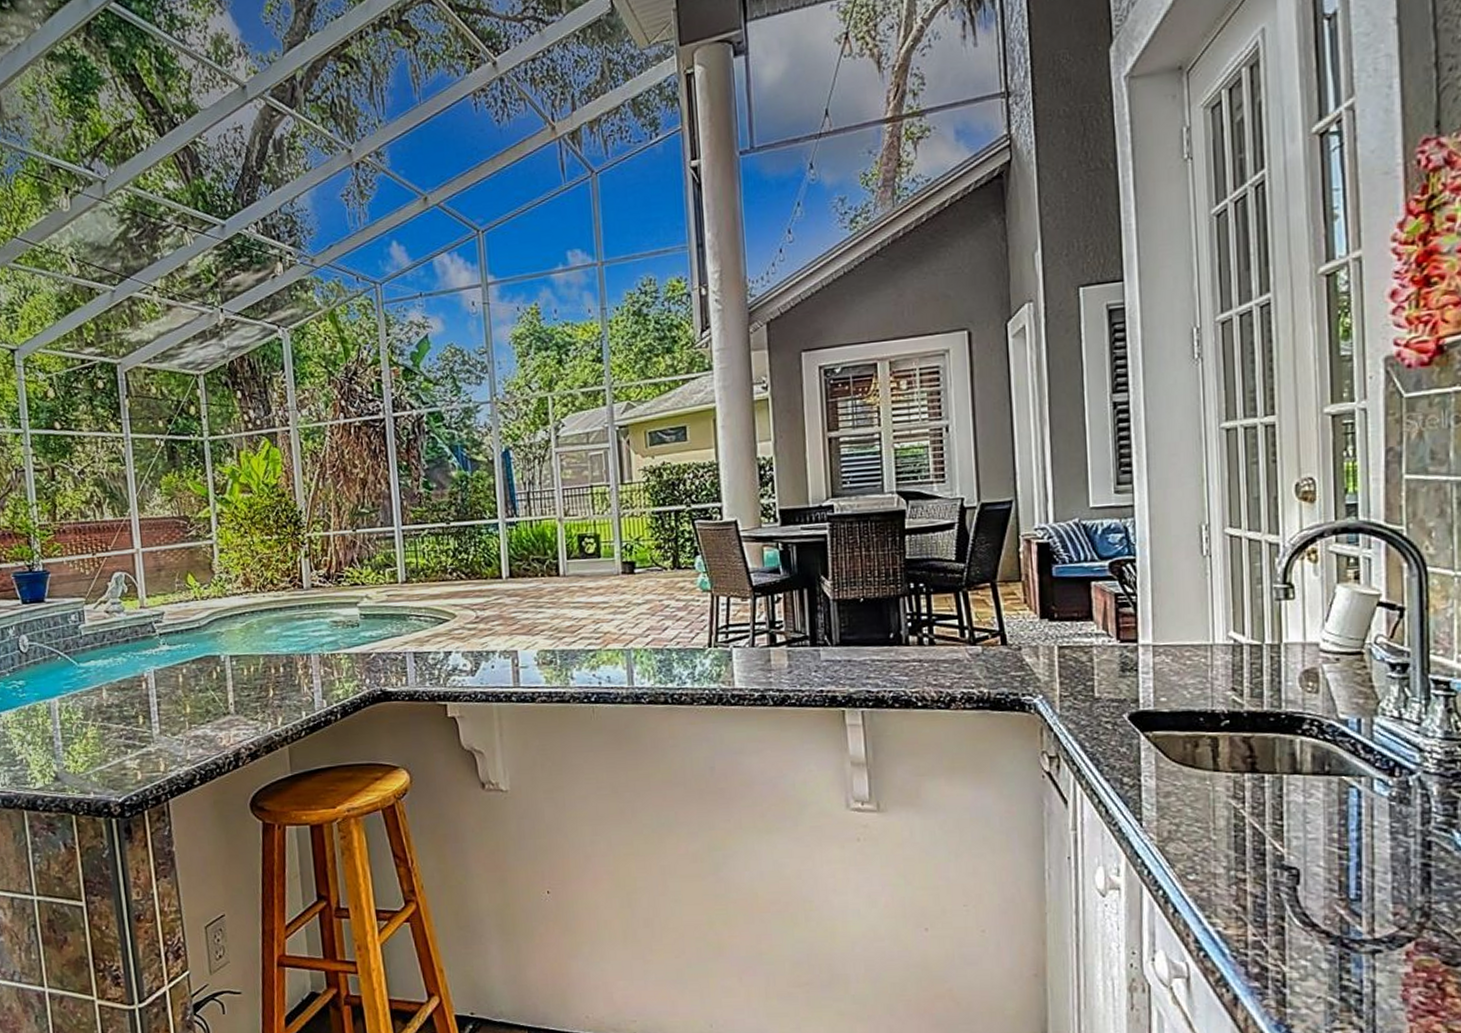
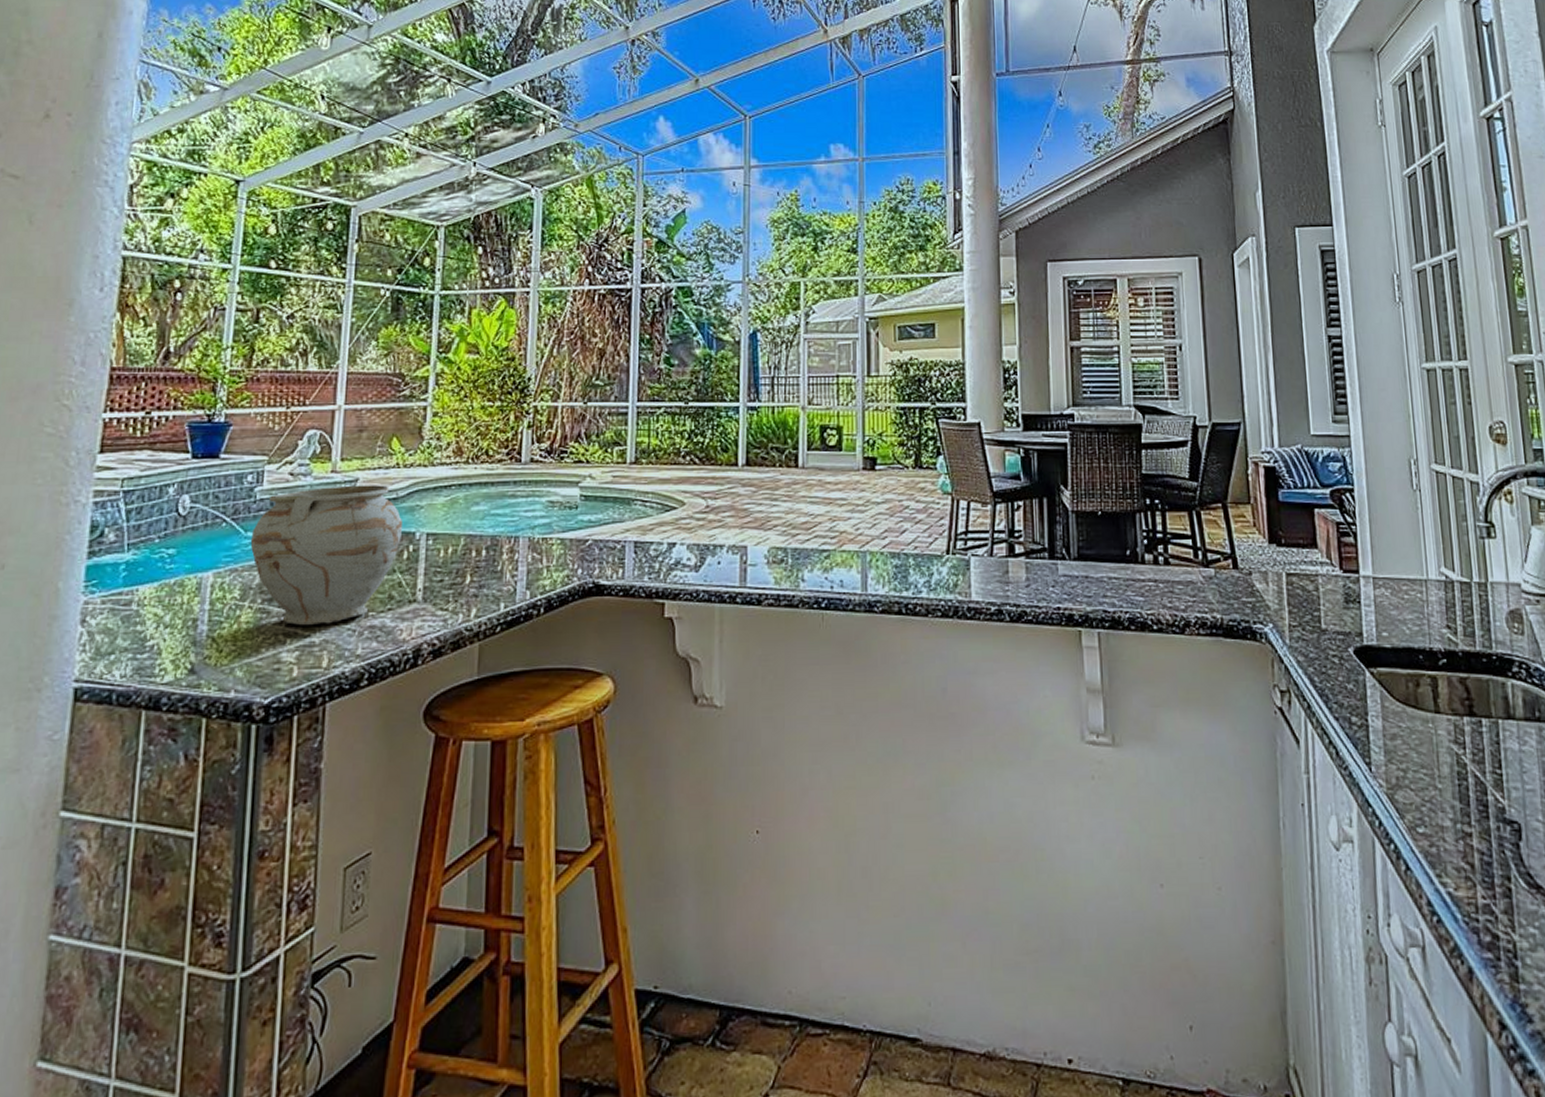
ceramic pot: none [83,616,209,738] -> present [250,485,403,626]

